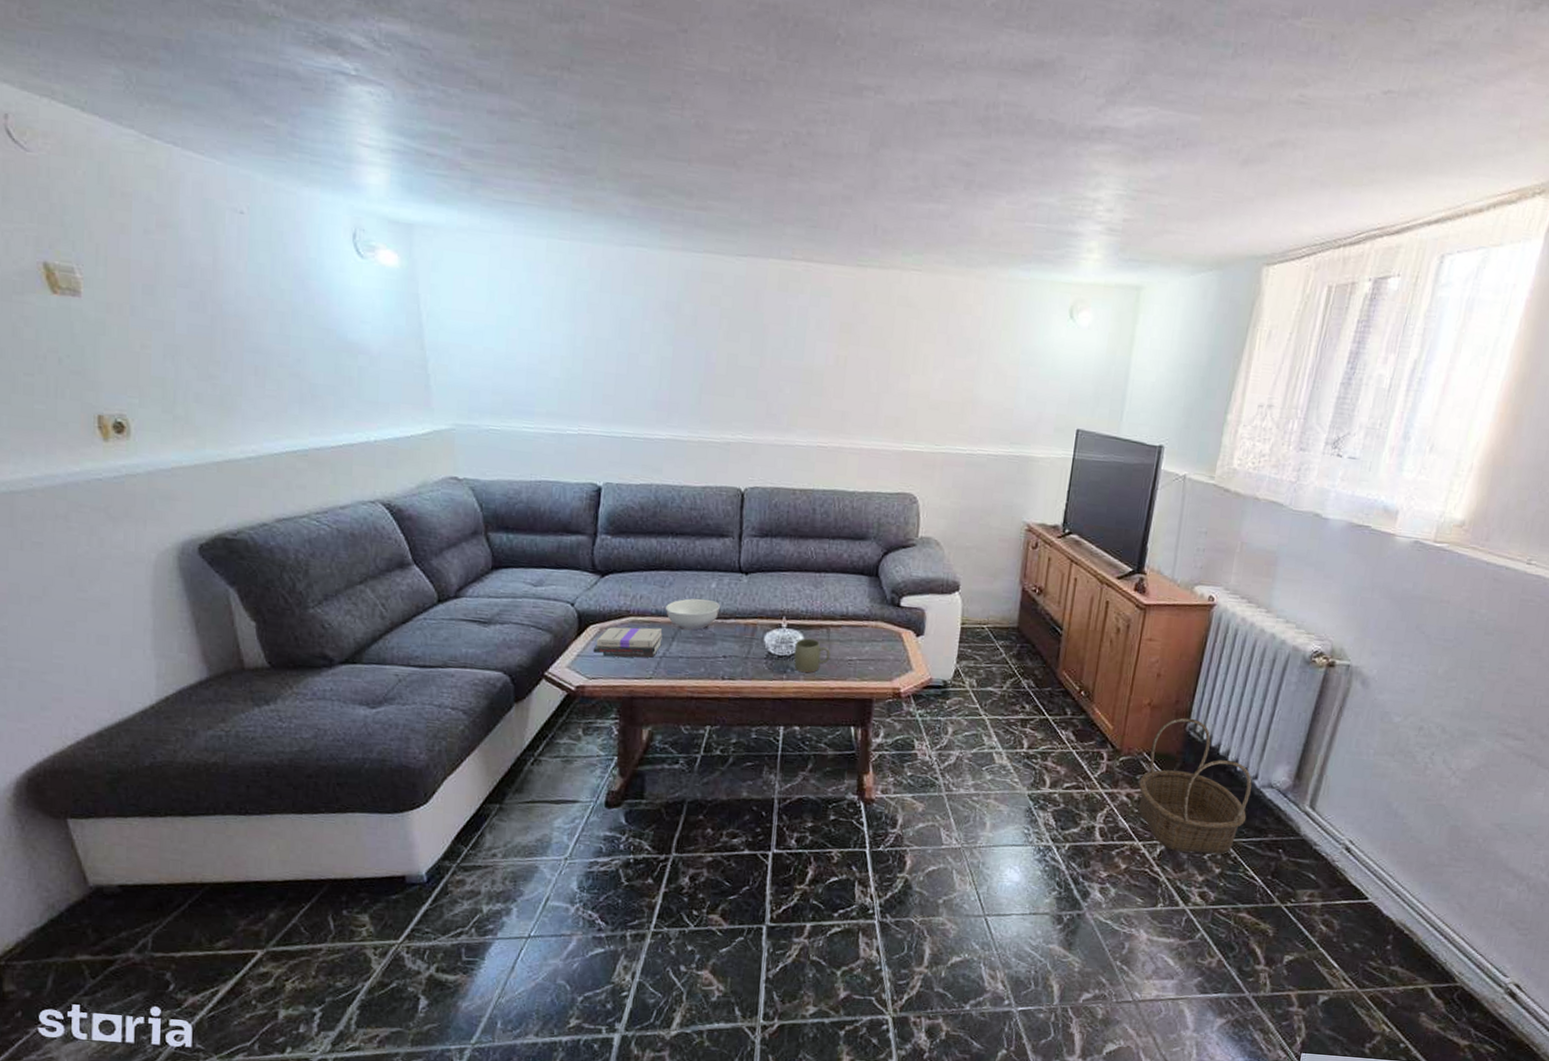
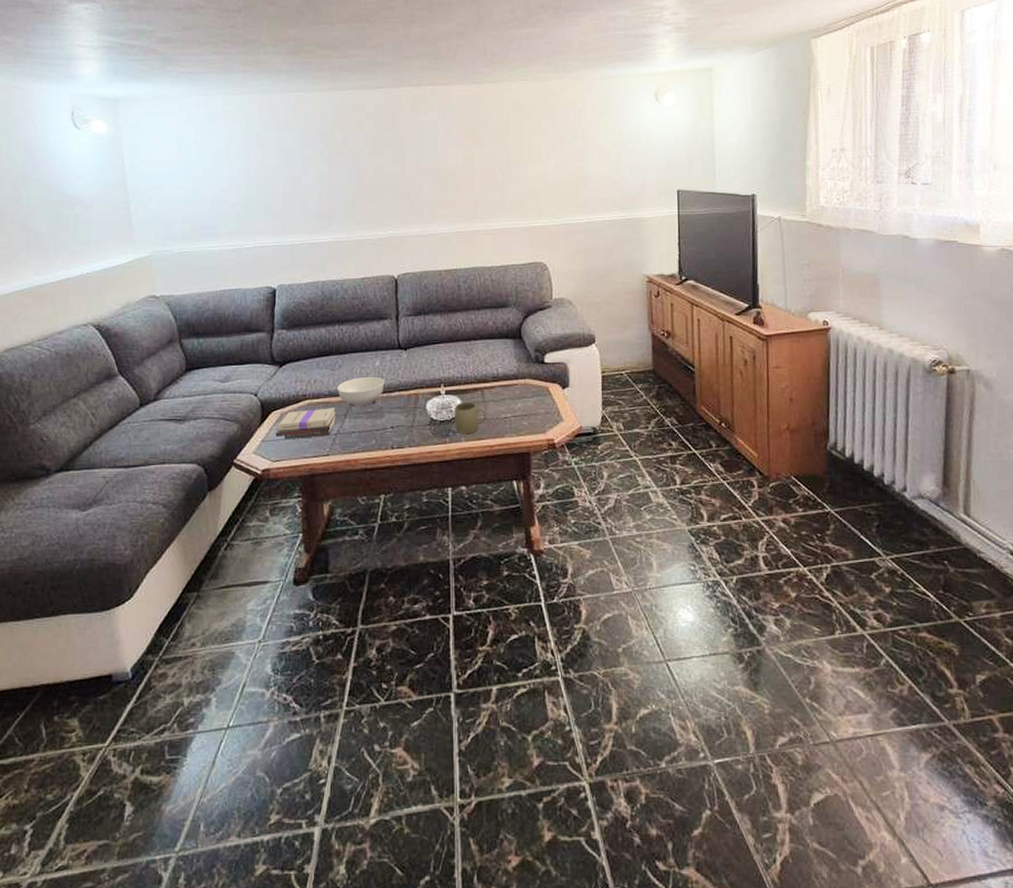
basket: present [1139,717,1252,854] -> none [793,438,905,573]

